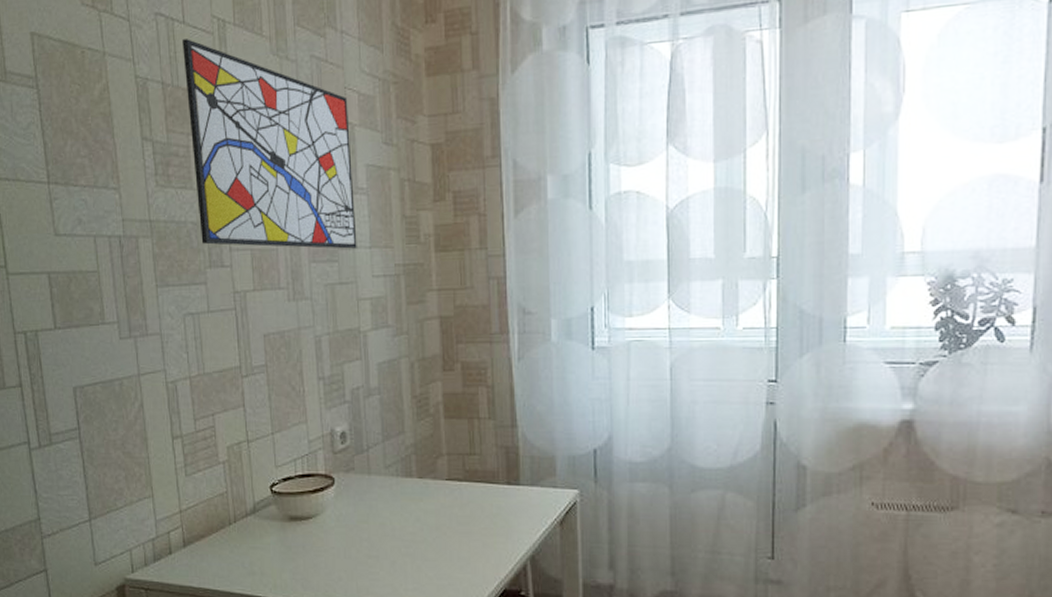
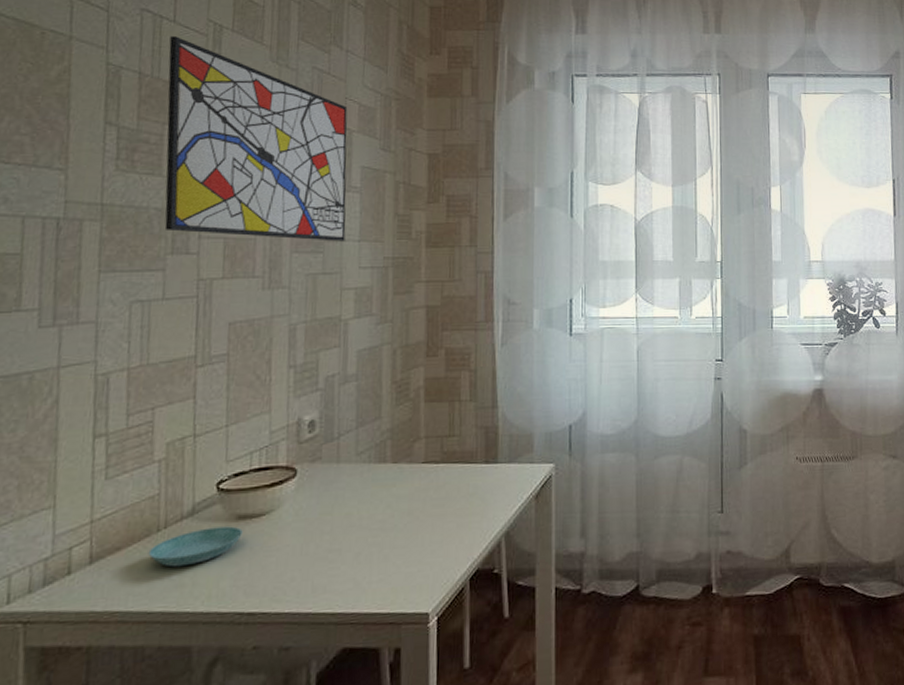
saucer: none [225,525,295,557] -> present [148,526,243,568]

